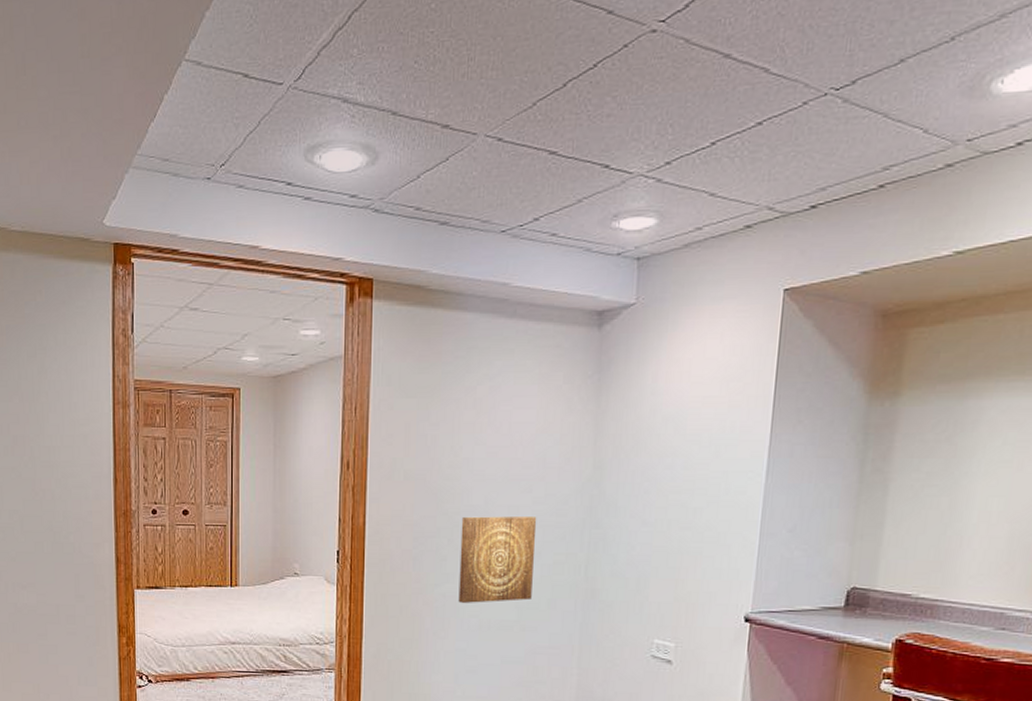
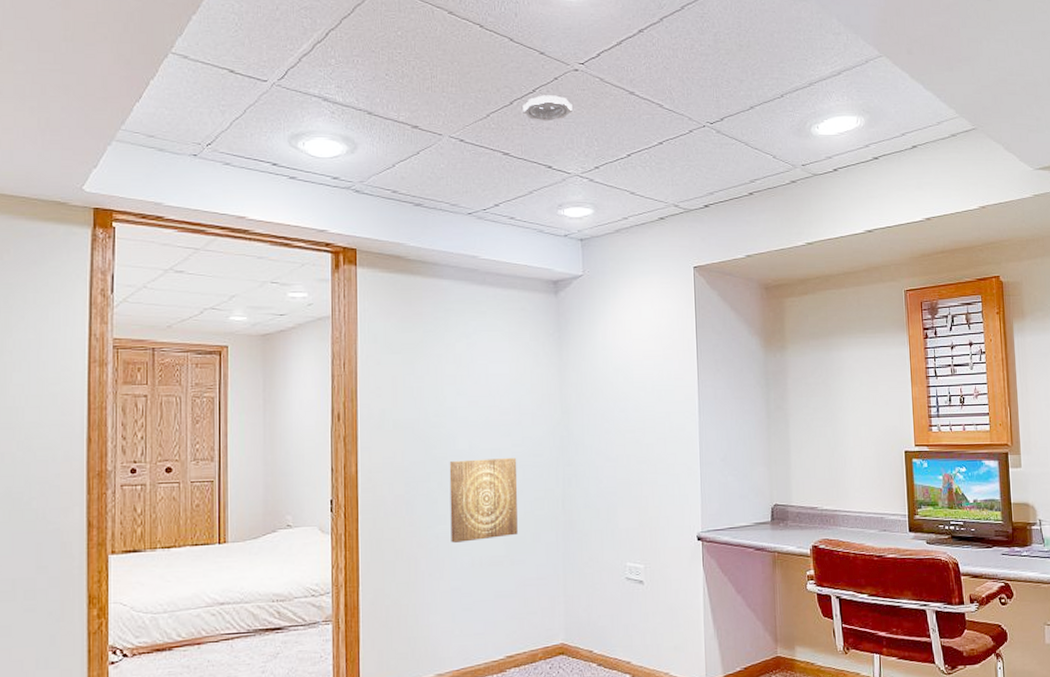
smoke detector: none [578,69,644,106] -> present [523,95,572,122]

